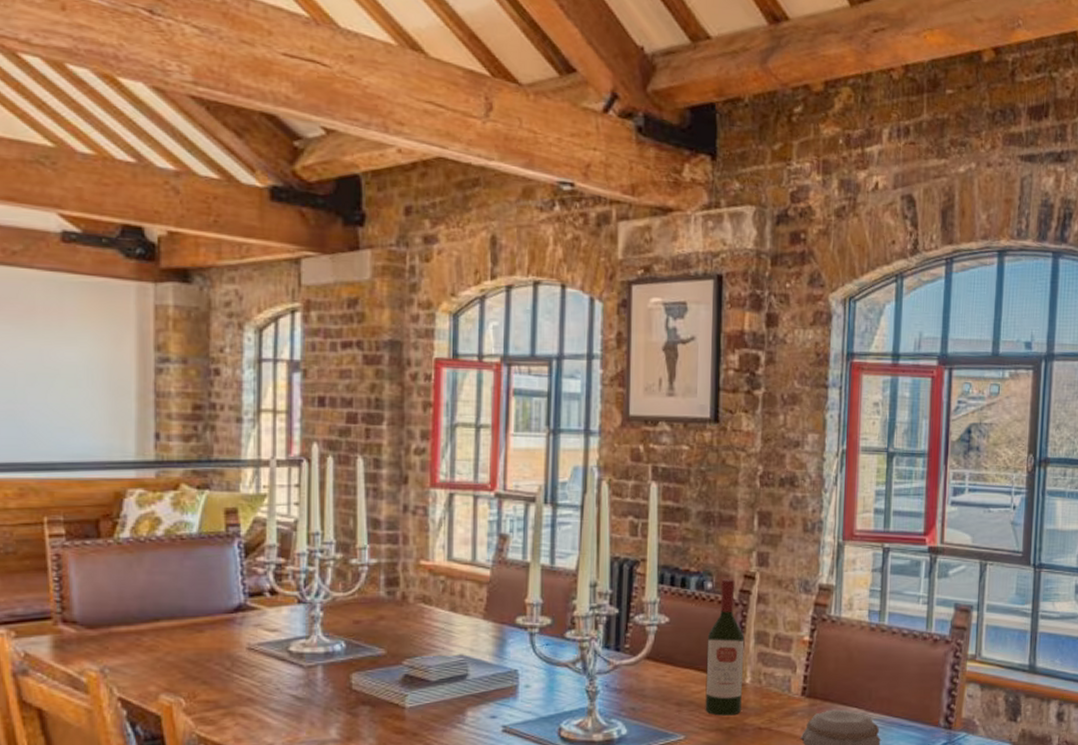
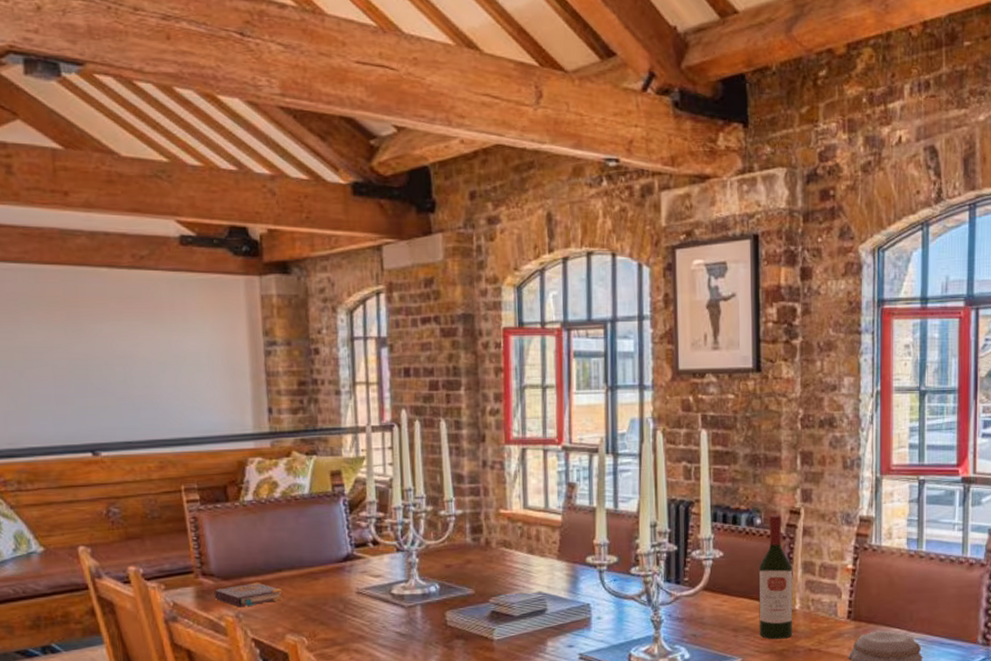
book: none [75,632,159,660] -> present [214,582,283,606]

